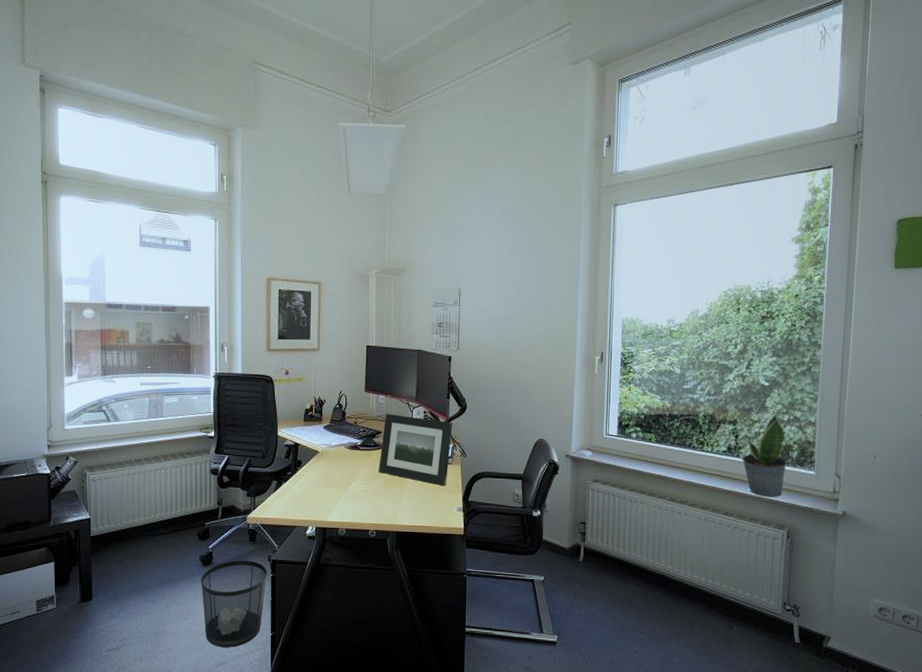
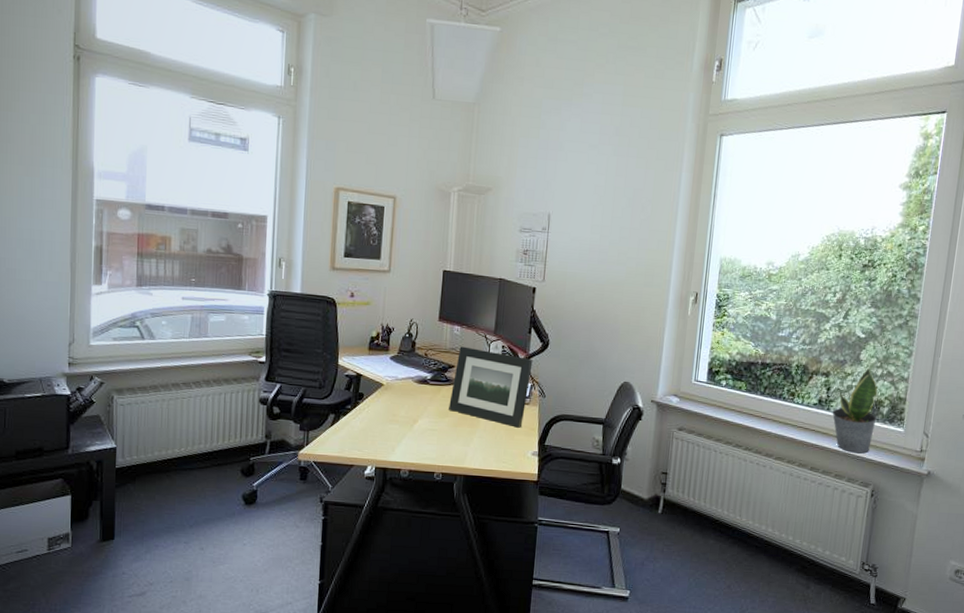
waste bin: present [201,560,268,647] -> none [242,500,319,596]

